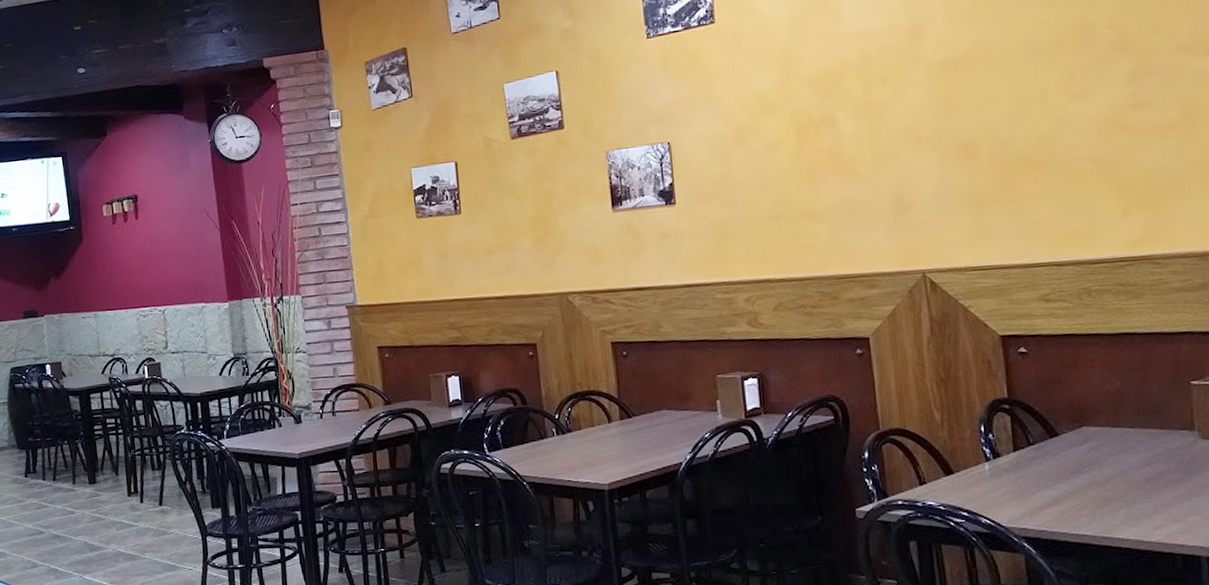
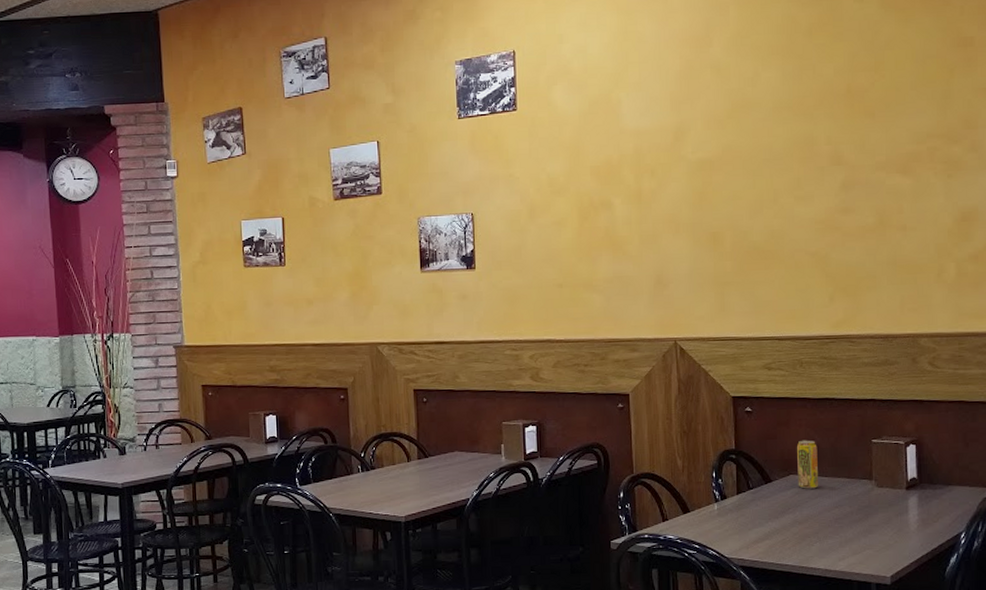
beverage can: none [1088,384,1122,444] -> present [796,440,819,489]

